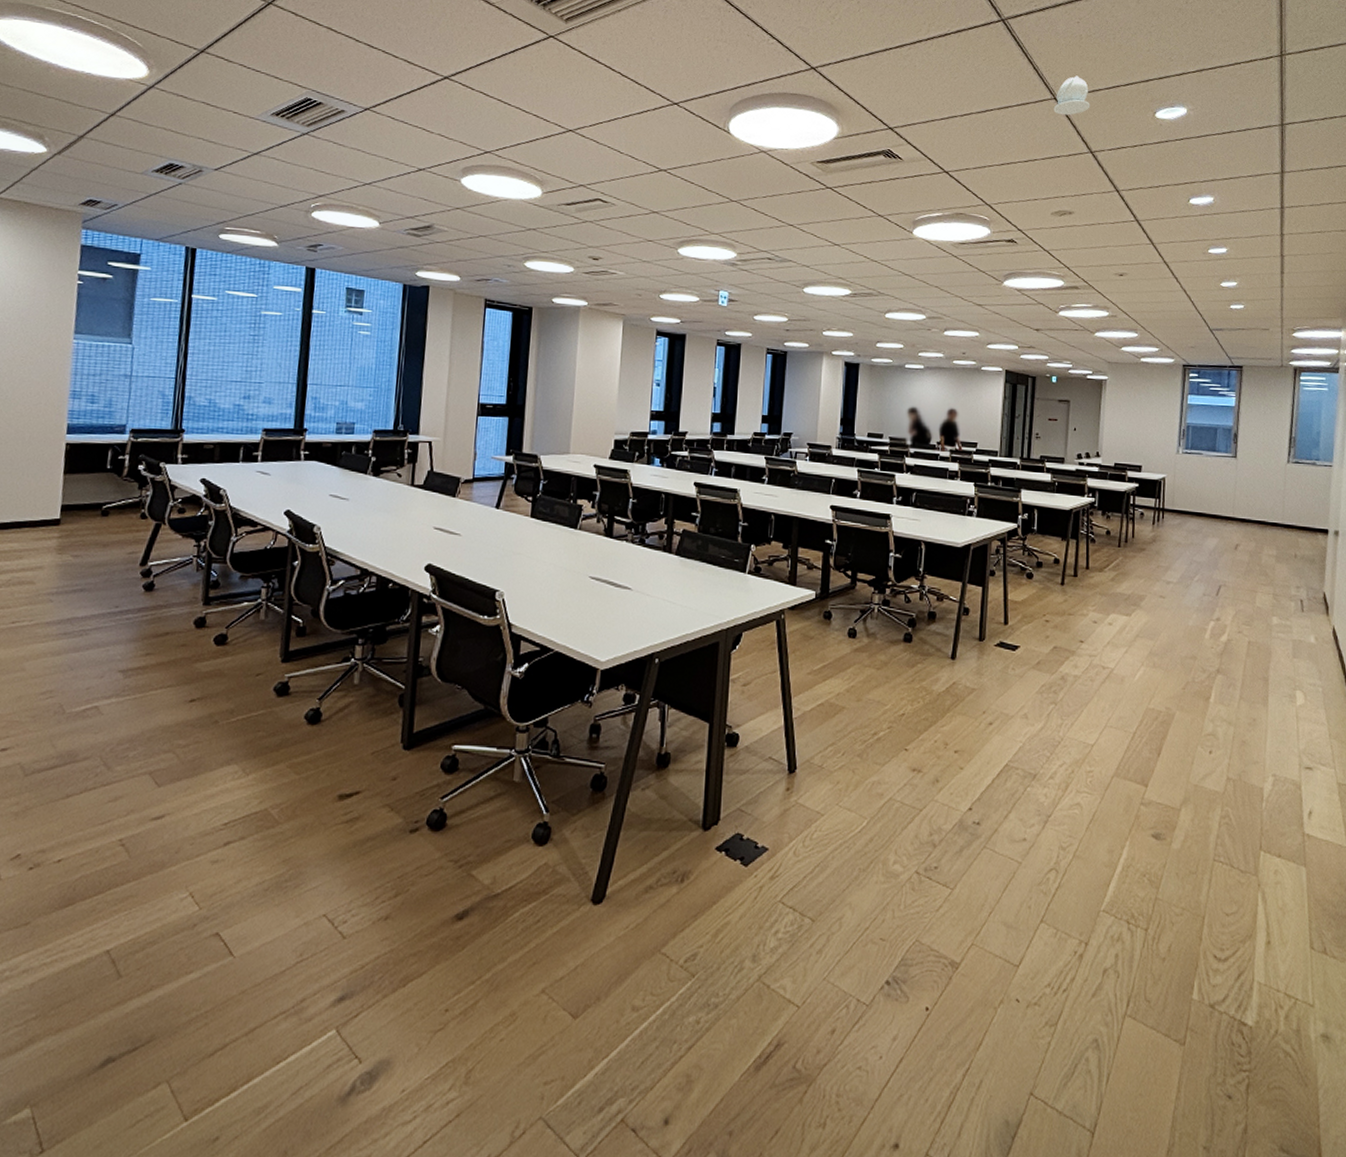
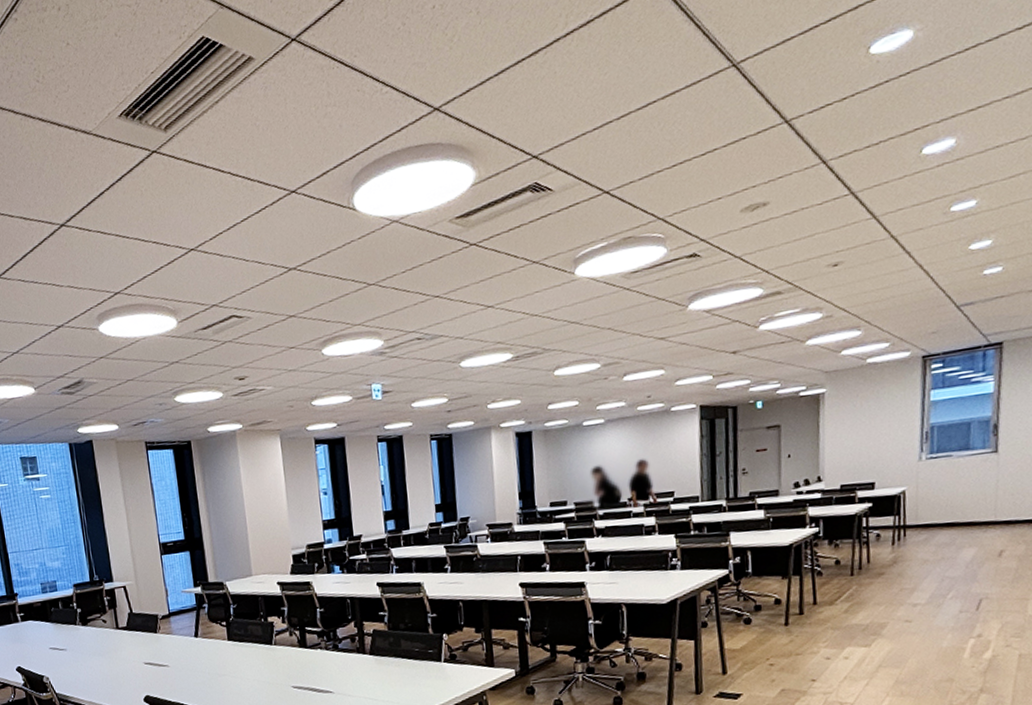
security camera: present [1053,75,1090,116] -> none [733,27,781,85]

